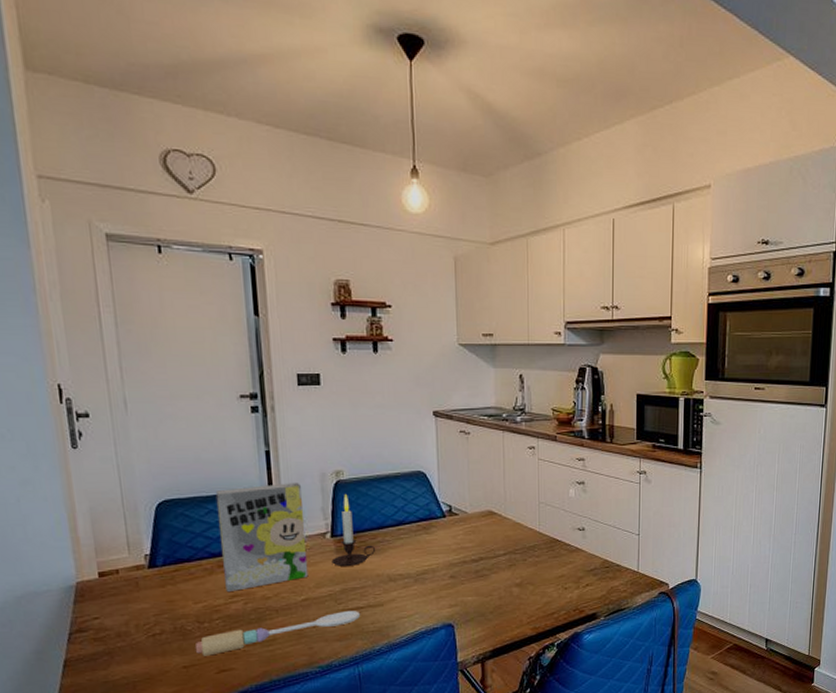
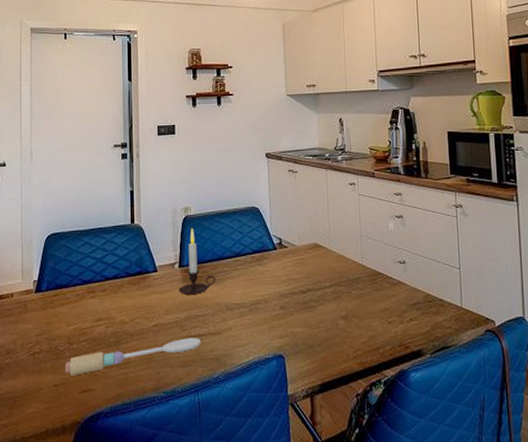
cereal box: present [215,483,309,593] -> none [90,218,159,317]

